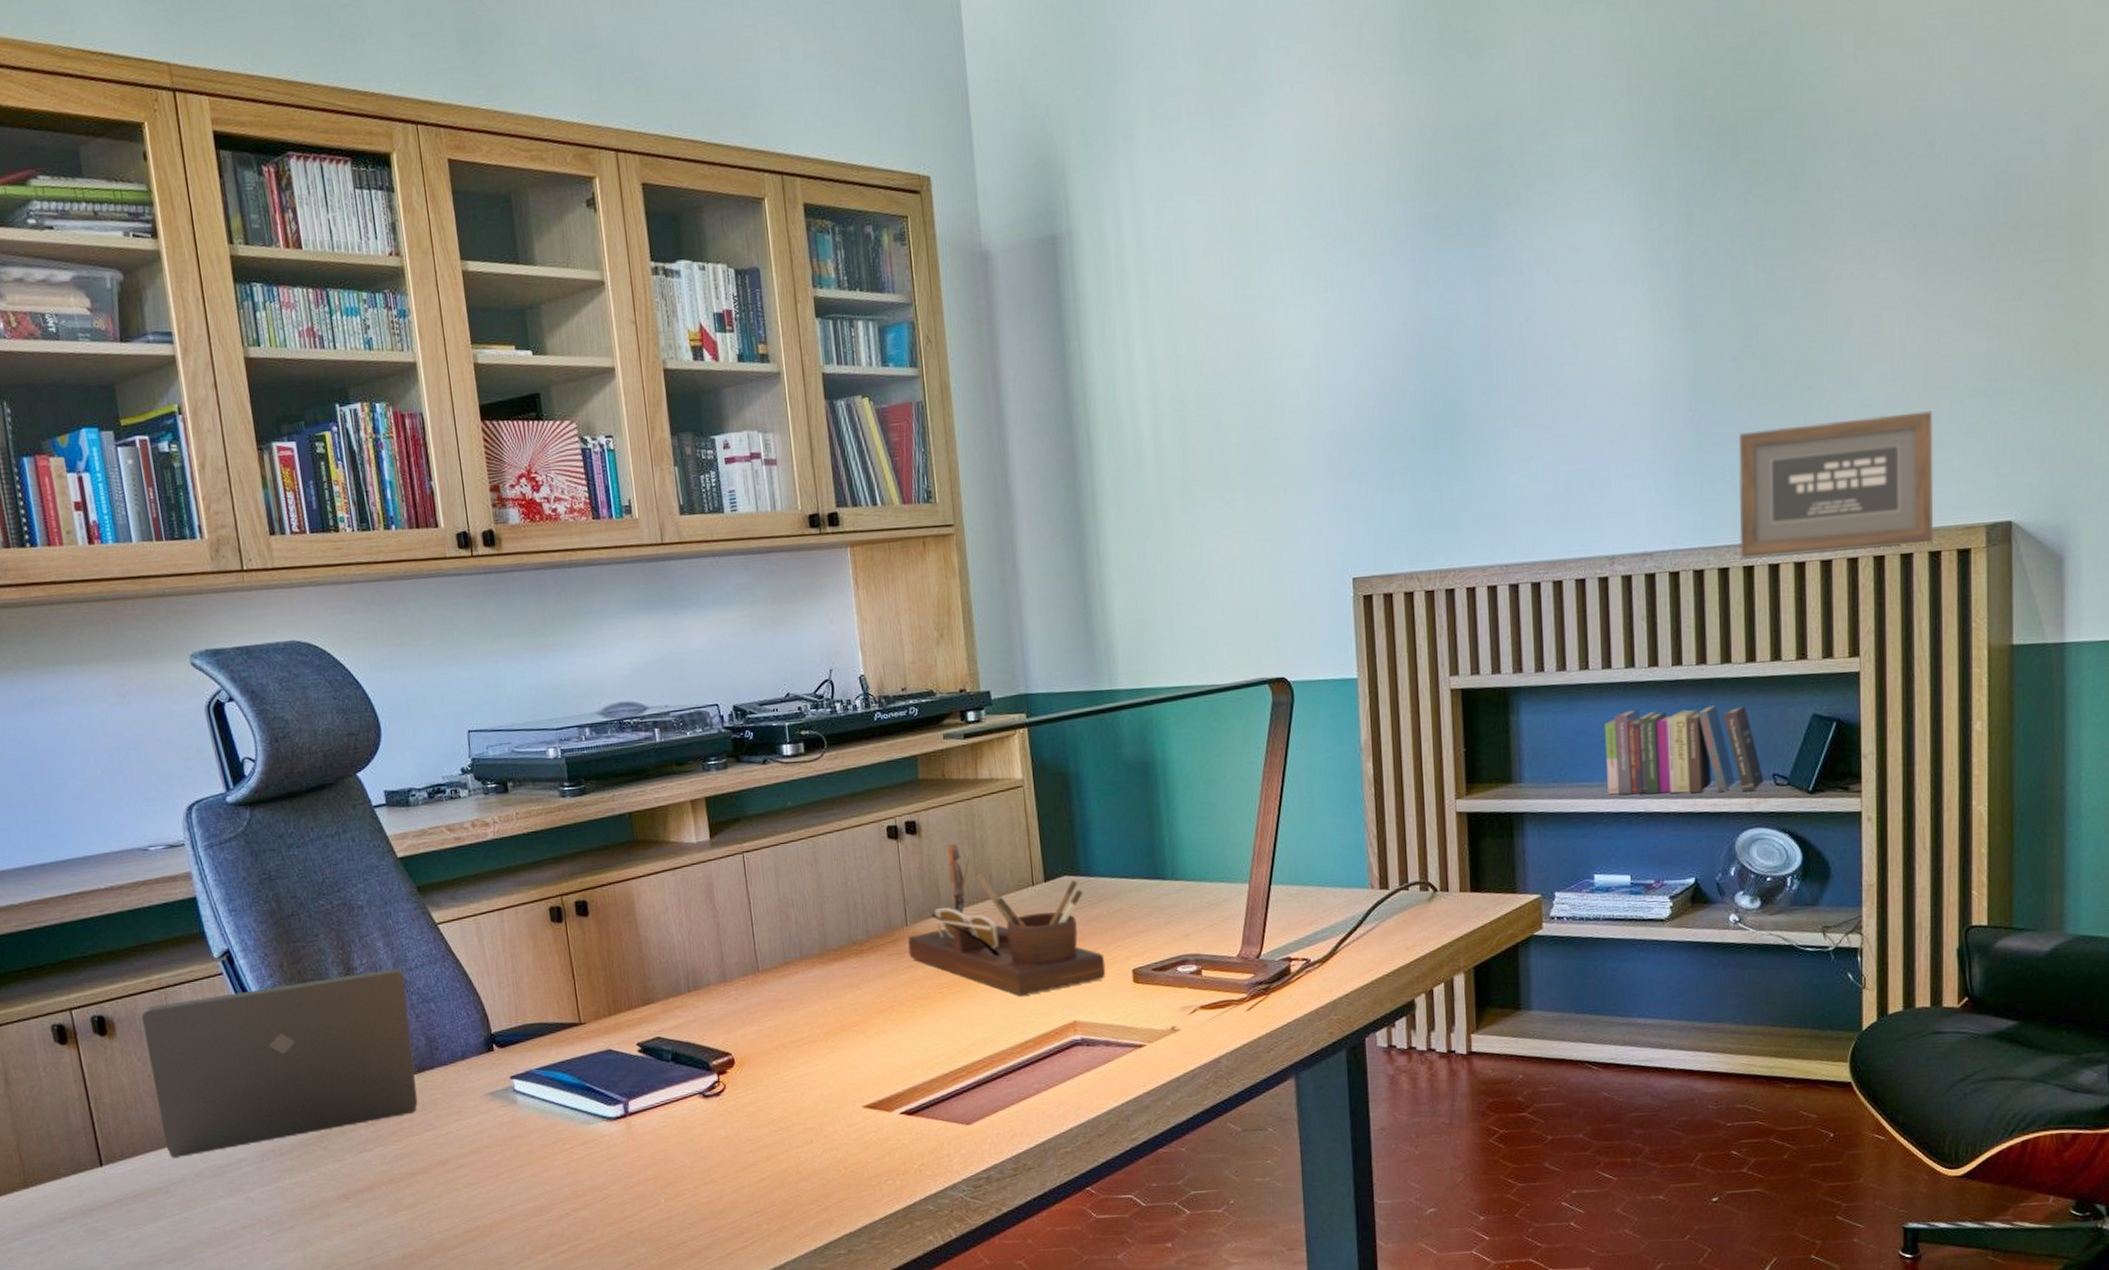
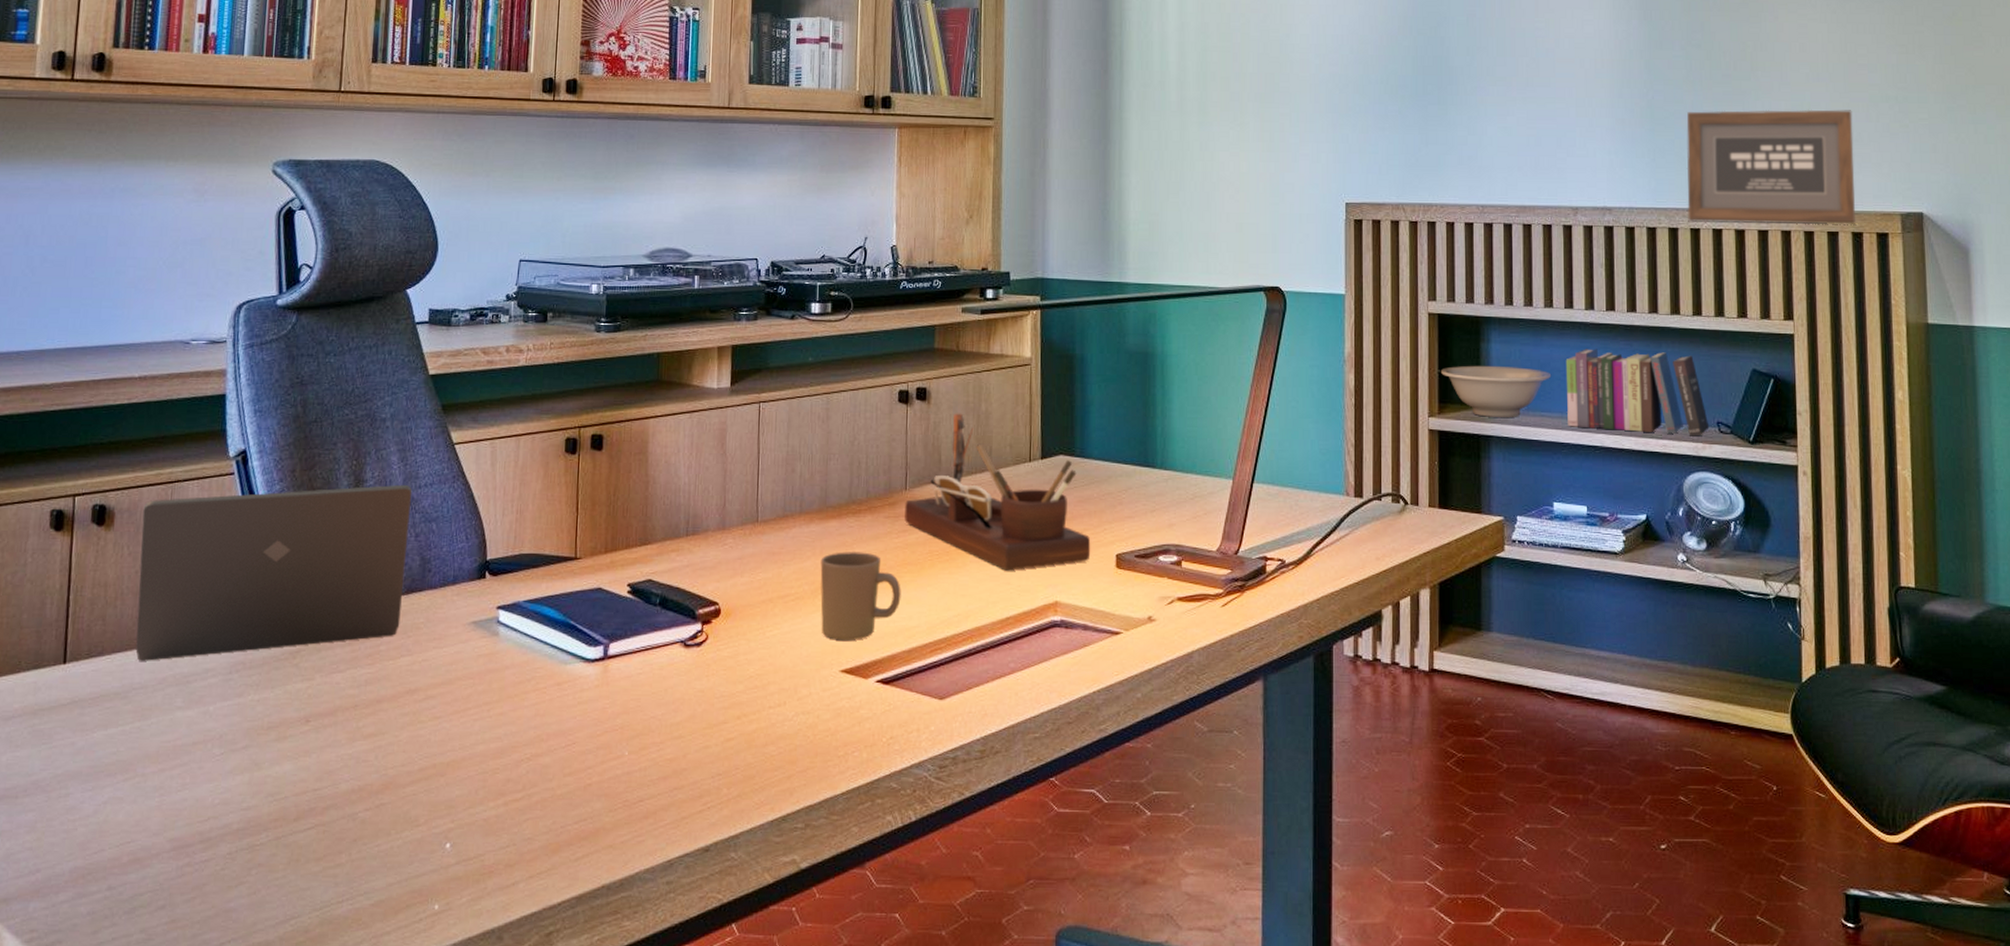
mug: none [828,991,916,1078] -> present [820,552,901,640]
decorative bowl: none [1466,736,1589,794] -> present [1440,365,1552,417]

